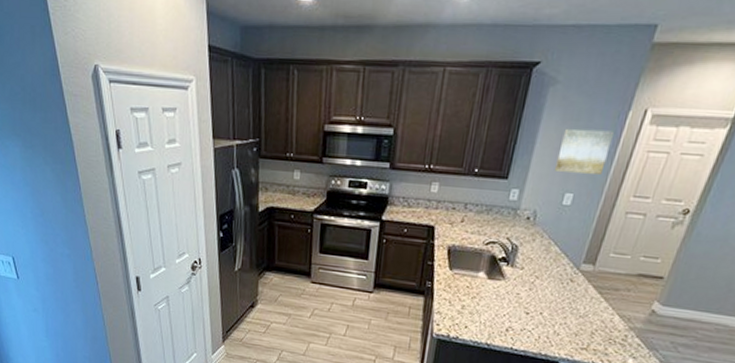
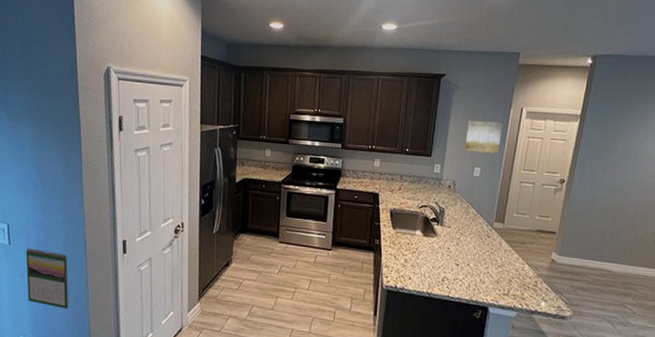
calendar: none [36,282,89,346] -> present [25,247,70,309]

